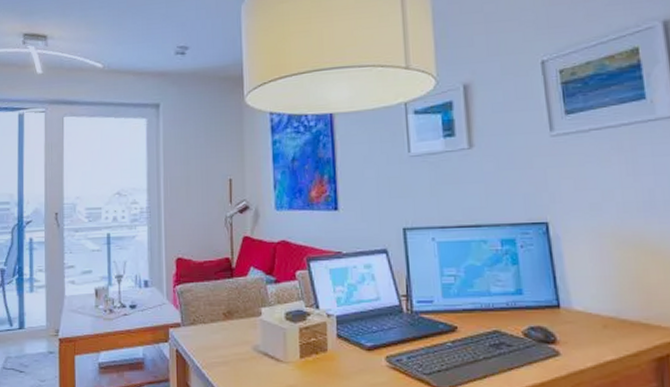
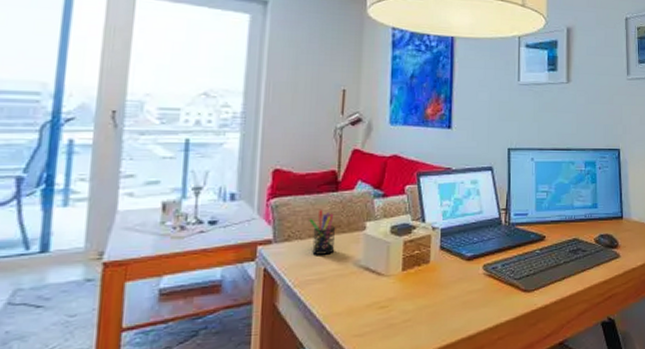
pen holder: none [210,296,235,339] -> present [309,210,336,255]

